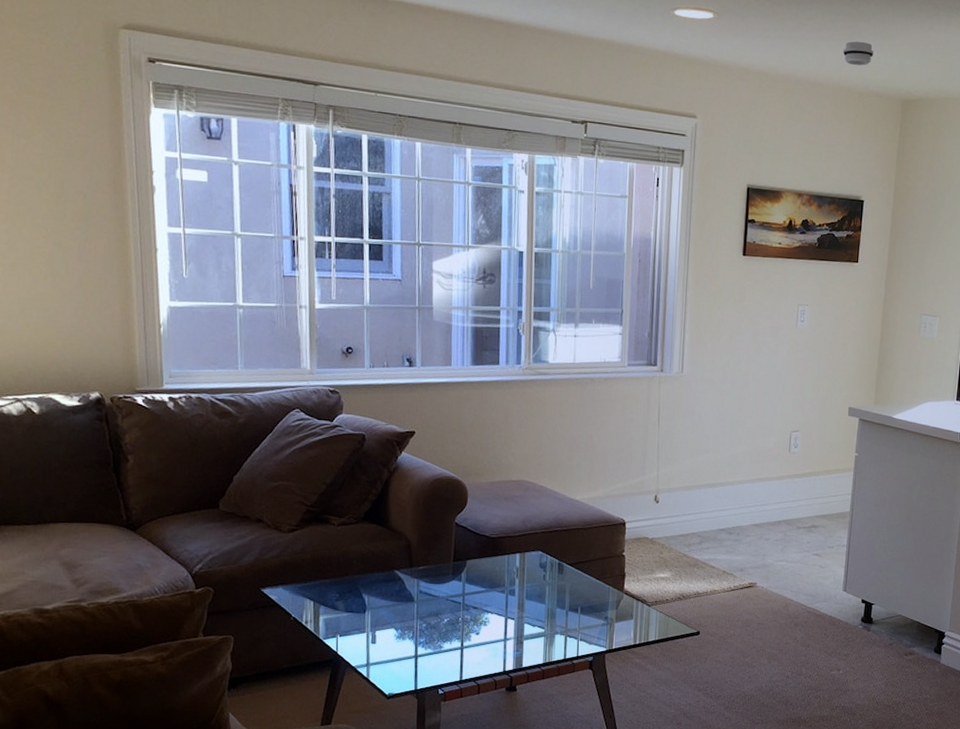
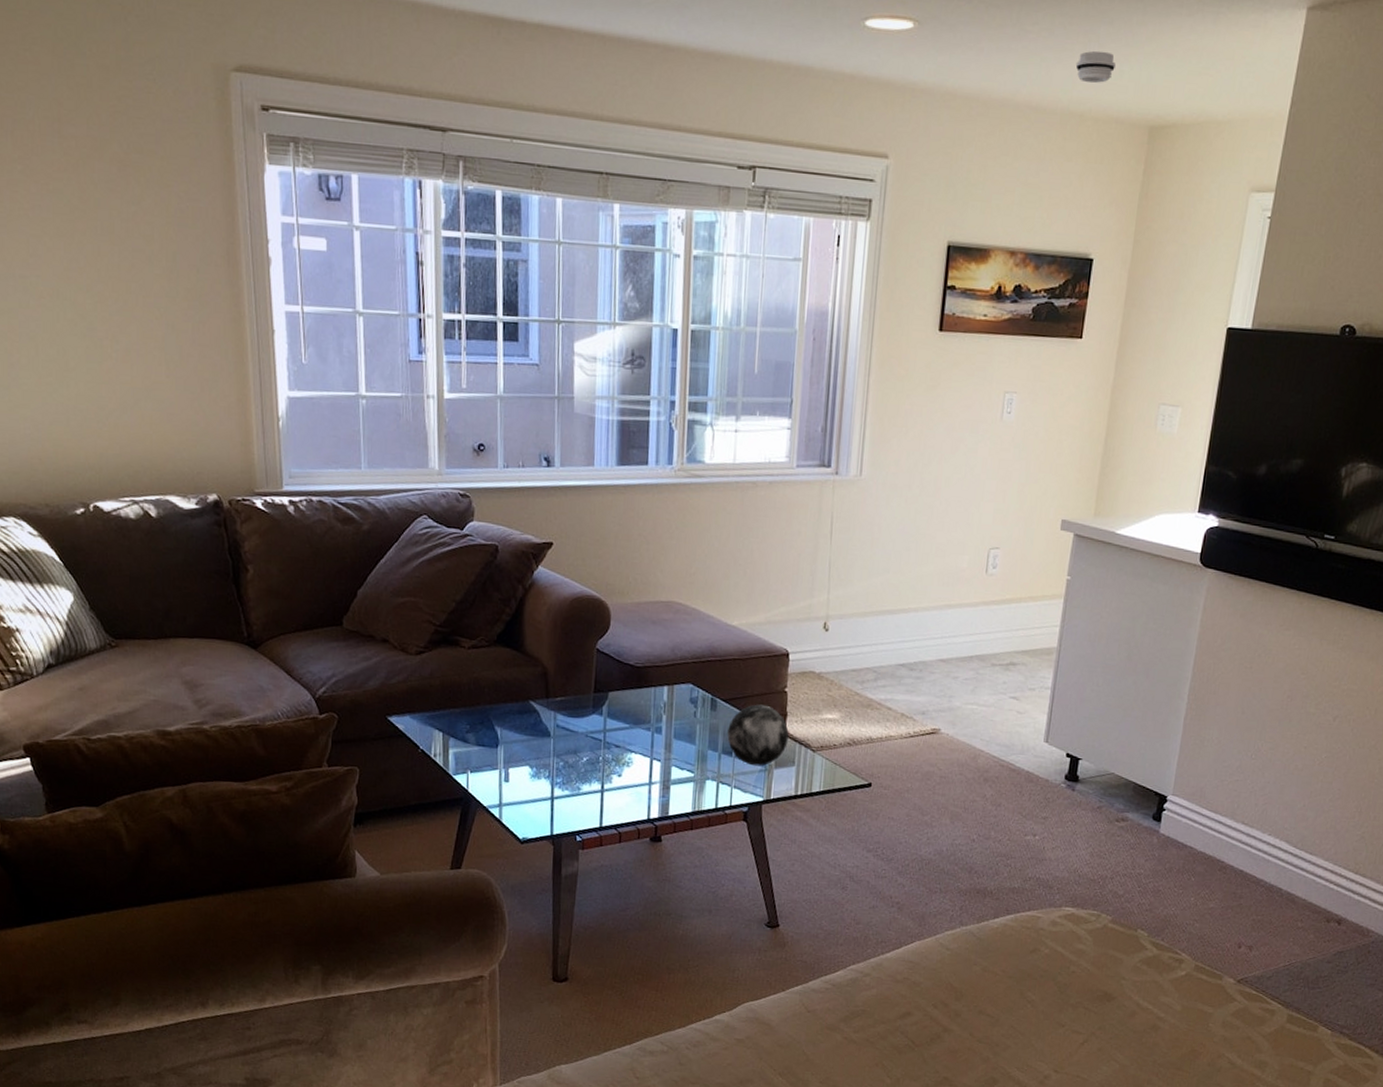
decorative orb: none [573,567,627,621] -> present [727,704,789,766]

